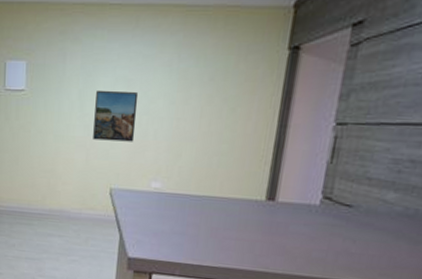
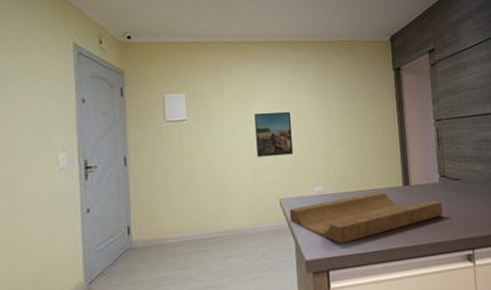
cutting board: none [117,200,316,250] -> present [289,191,443,244]

